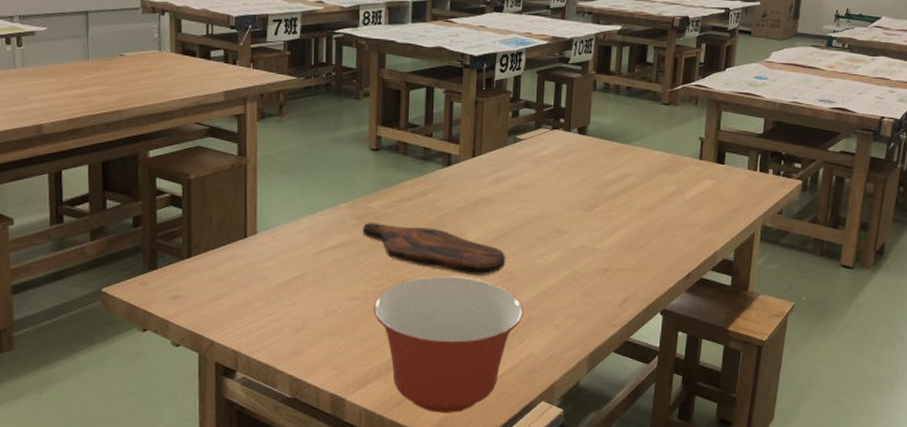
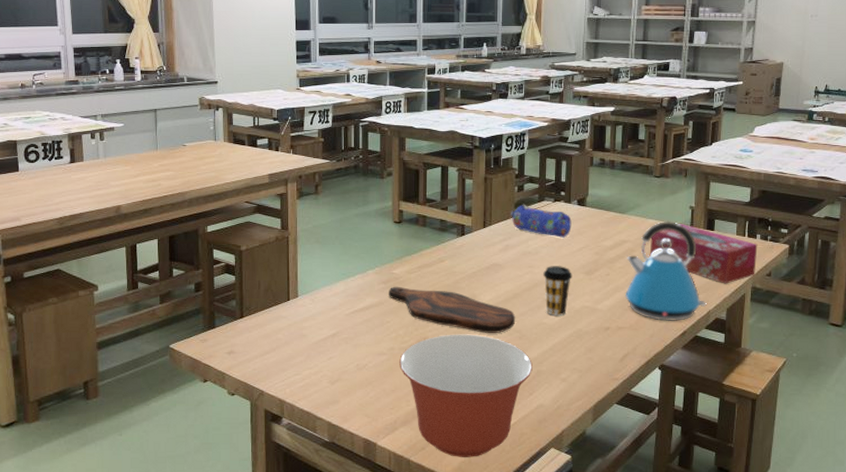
pencil case: none [502,131,571,170] -> present [510,204,572,238]
coffee cup: none [538,201,570,256] -> present [543,266,572,316]
kettle: none [627,152,714,262] -> present [625,220,707,321]
tissue box: none [654,156,770,222] -> present [649,224,758,284]

